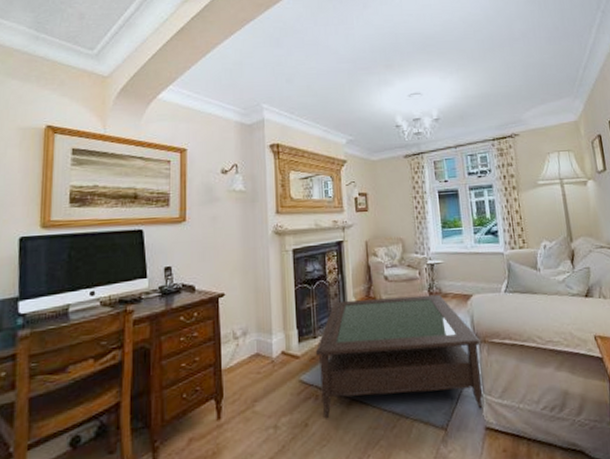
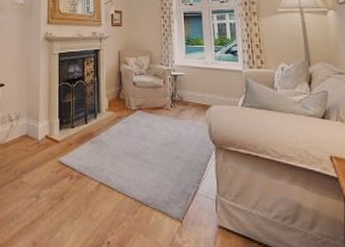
coffee table: present [315,294,485,418] -> none [72,99,218,209]

